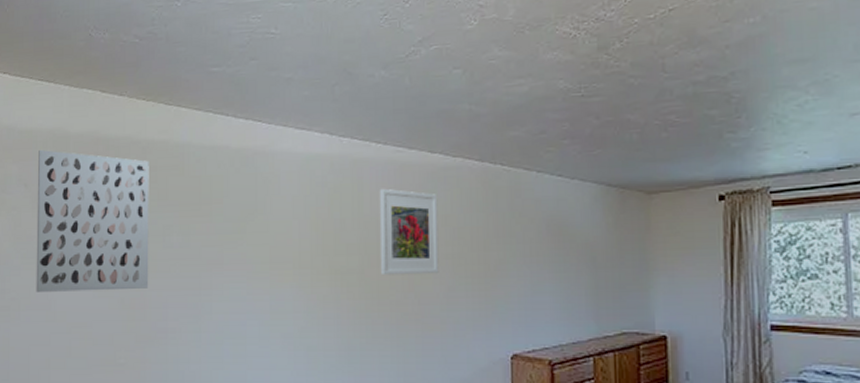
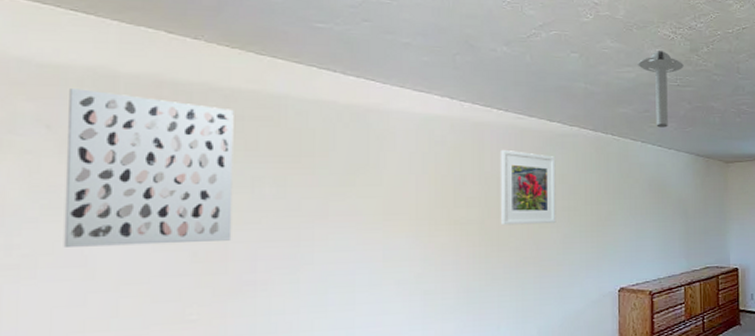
ceiling light: none [531,54,589,152] -> present [638,51,684,128]

